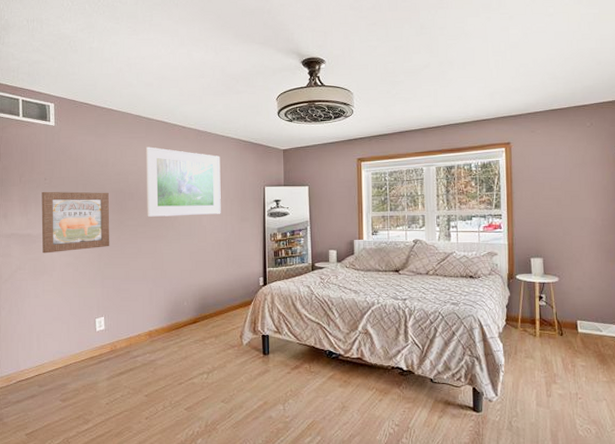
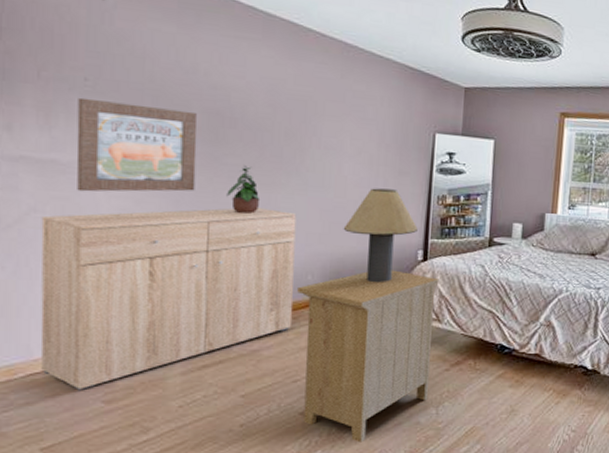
dresser: none [23,255,176,393] -> present [40,208,297,391]
potted plant: none [129,225,150,260] -> present [226,164,261,214]
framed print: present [145,147,221,217] -> none [258,54,375,163]
nightstand: none [178,294,277,433] -> present [297,270,440,443]
table lamp: none [206,232,258,305] -> present [343,188,418,283]

